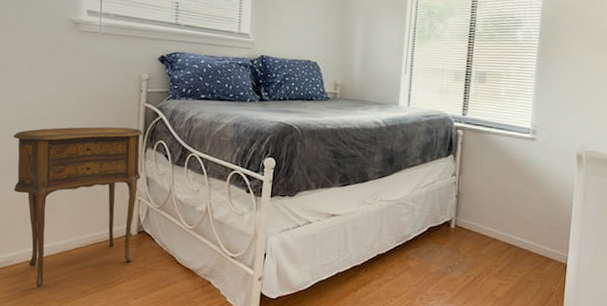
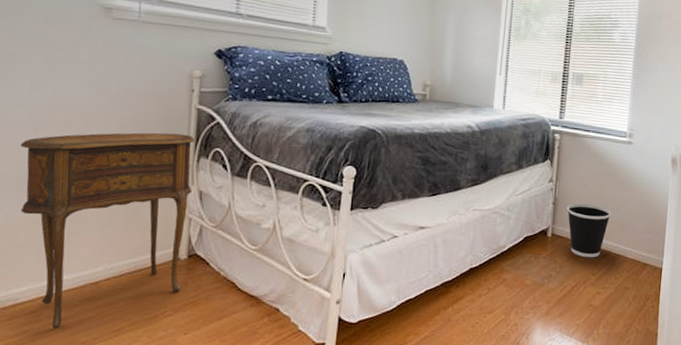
wastebasket: none [469,197,514,251] -> present [566,203,611,258]

